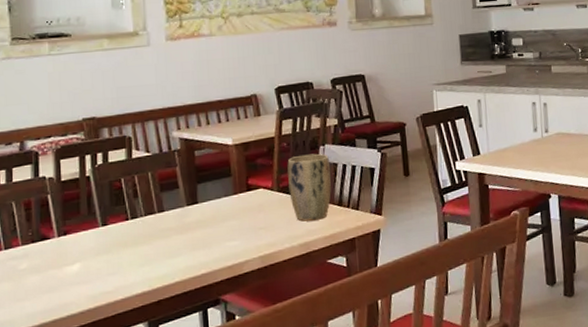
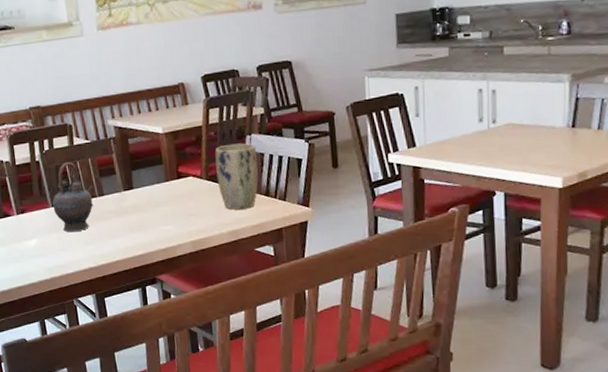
teapot: none [103,177,152,254] -> present [52,162,94,233]

